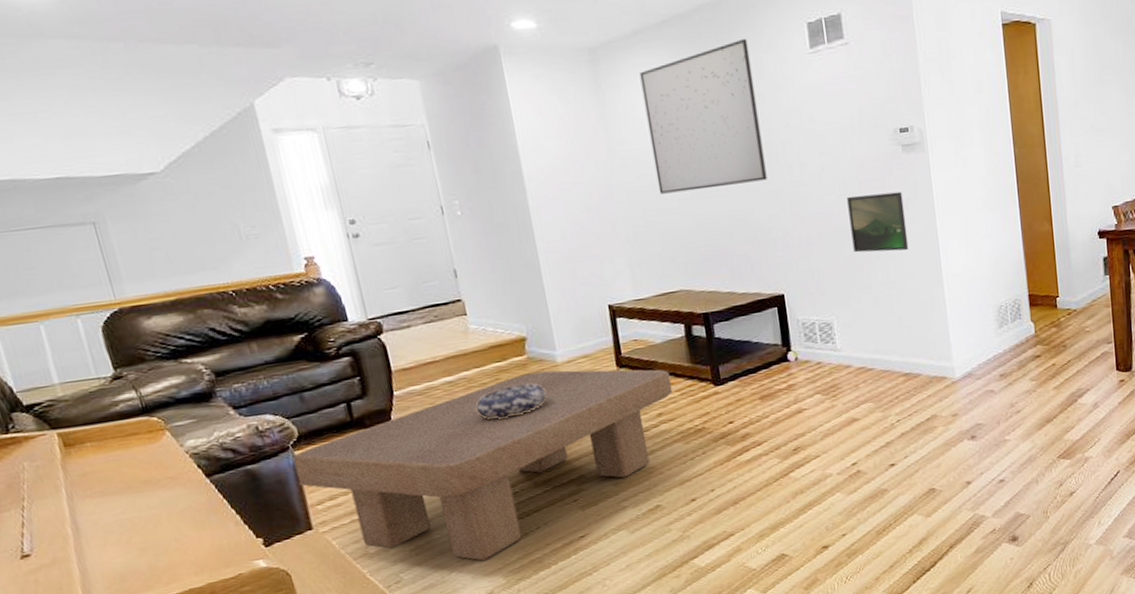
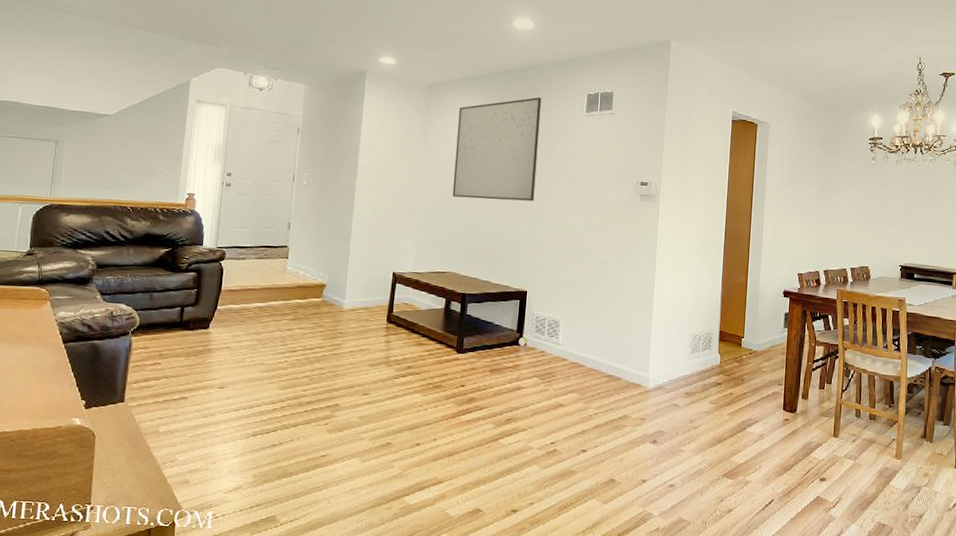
coffee table: present [293,369,673,561] -> none [126,312,425,458]
decorative bowl: present [475,383,548,420] -> none [273,319,330,345]
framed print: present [847,191,909,253] -> none [588,225,634,276]

